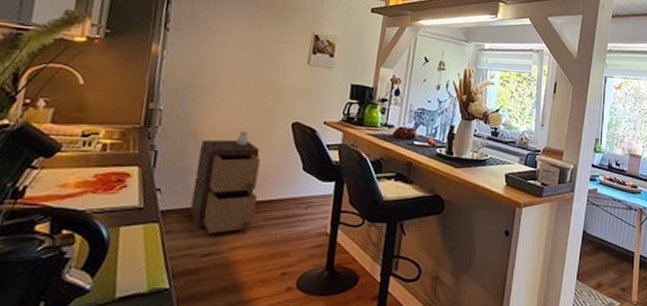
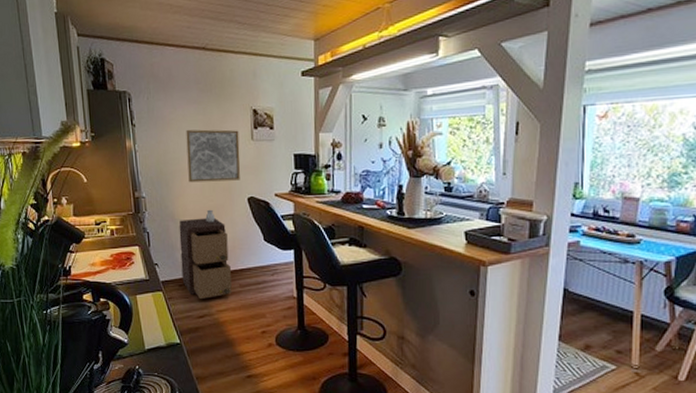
wall art: none [224,44,295,104] -> present [186,129,240,183]

